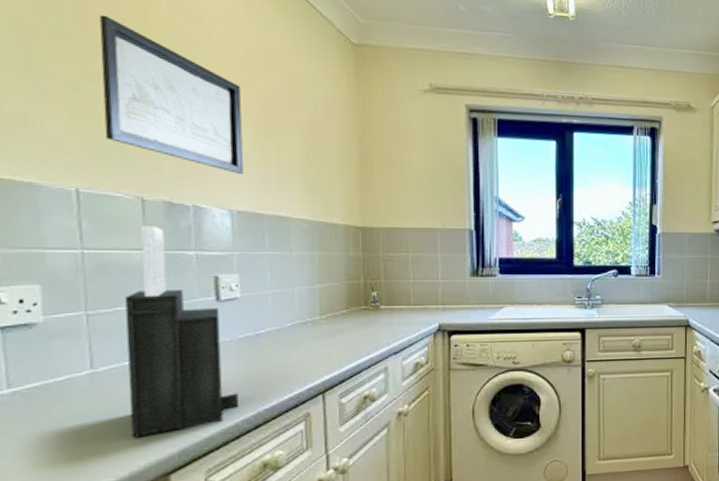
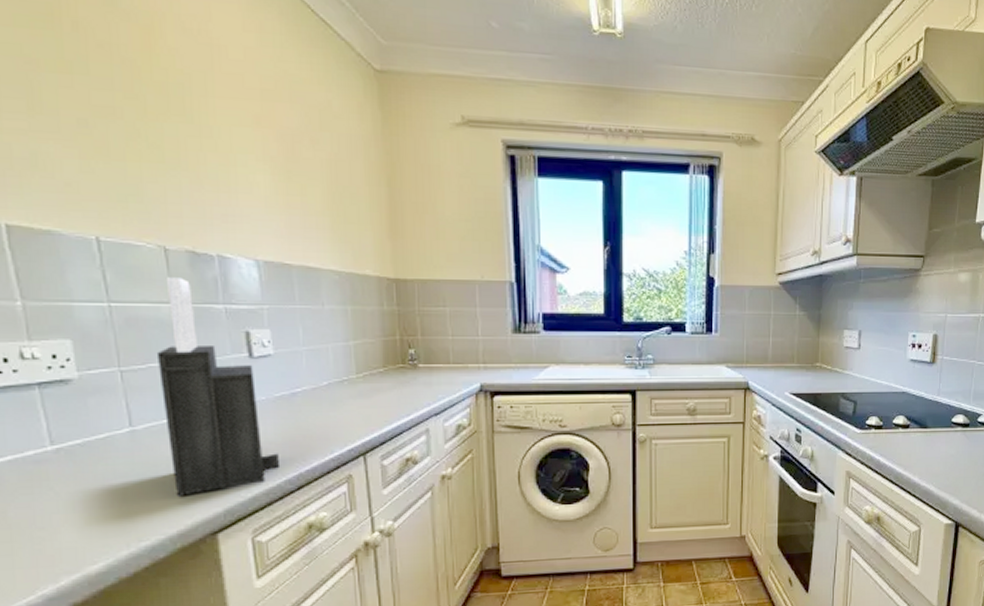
wall art: present [100,14,244,174] -> none [102,40,267,220]

